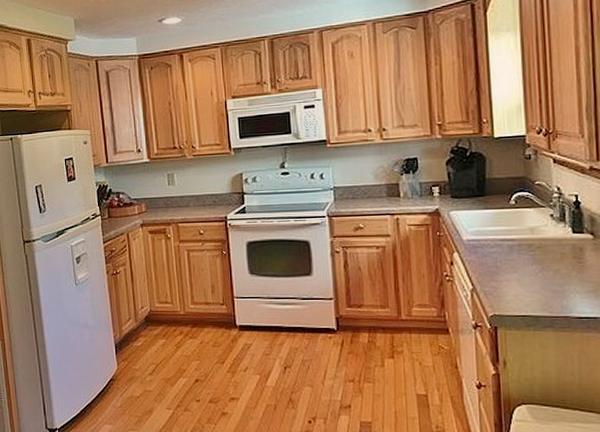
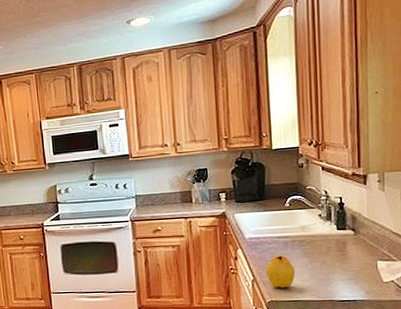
fruit: none [487,260,523,301] -> present [265,254,296,288]

